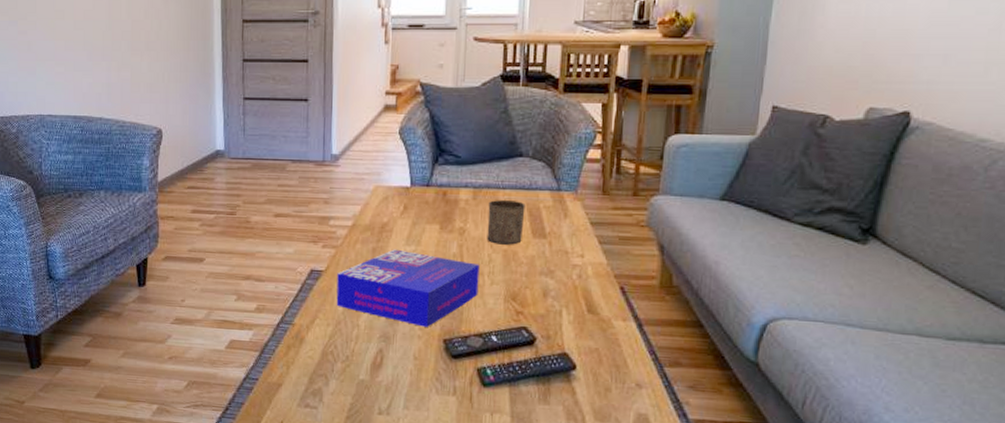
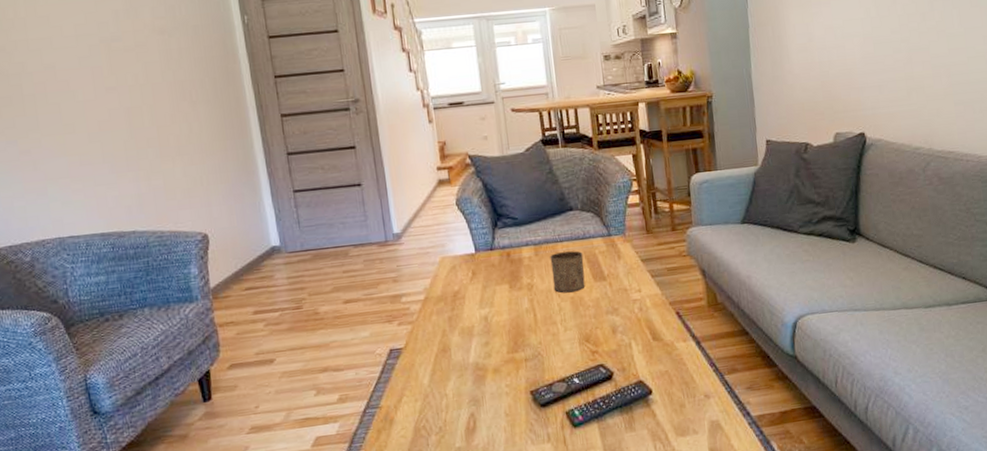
board game: present [336,249,480,327] -> none [417,314,555,384]

